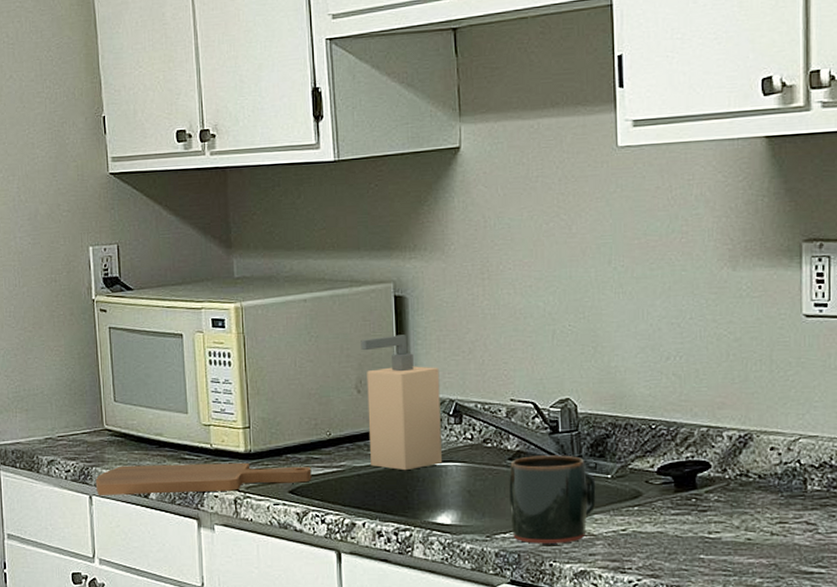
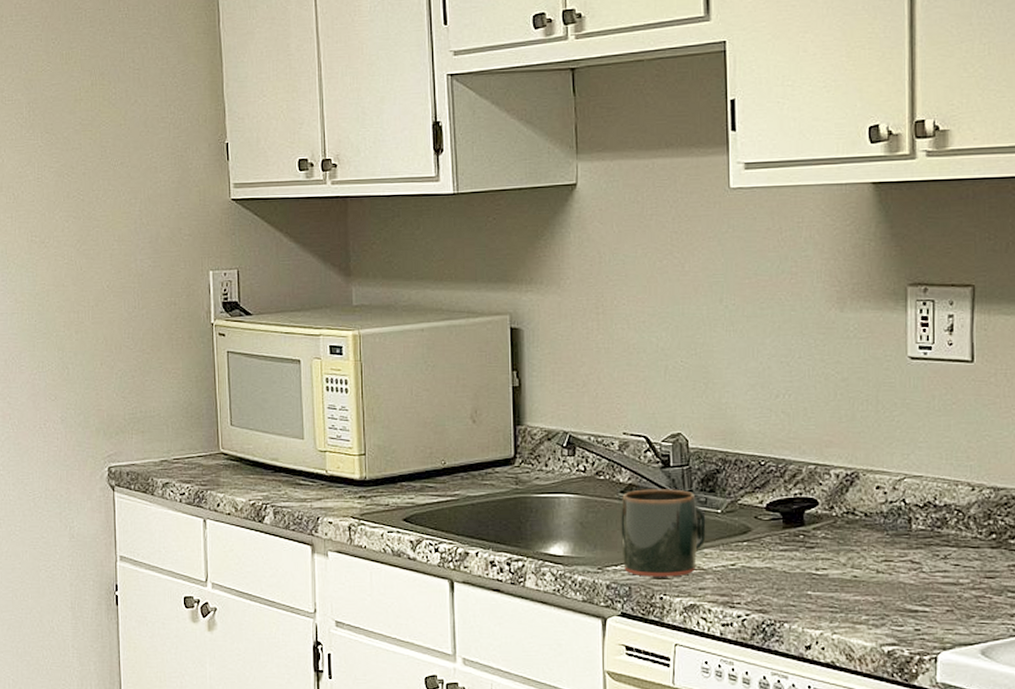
cutting board: present [95,462,312,495] -> none [210,489,426,519]
soap dispenser: present [361,335,442,471] -> none [477,366,555,501]

